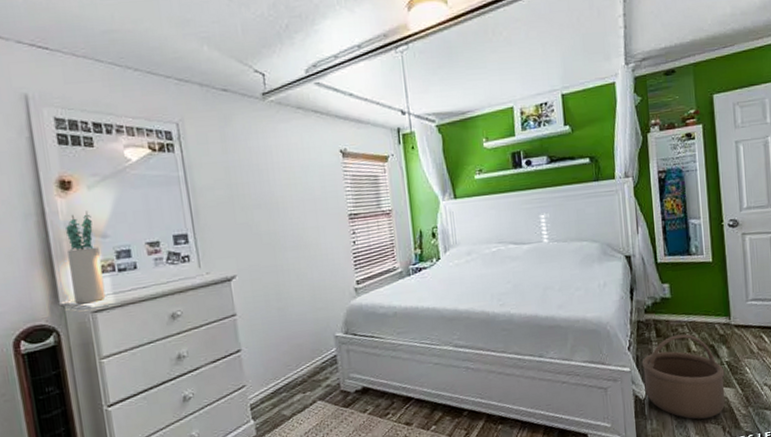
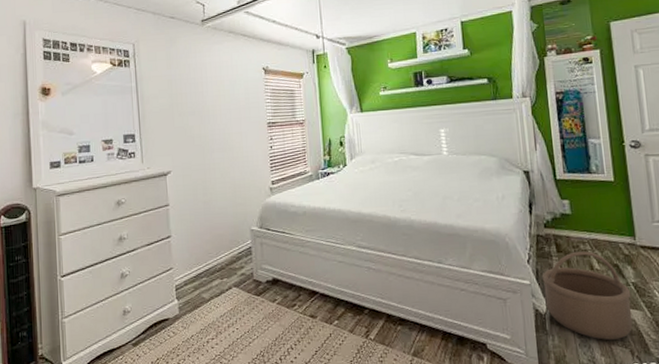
vase: present [66,211,106,305] -> none [42,112,68,189]

